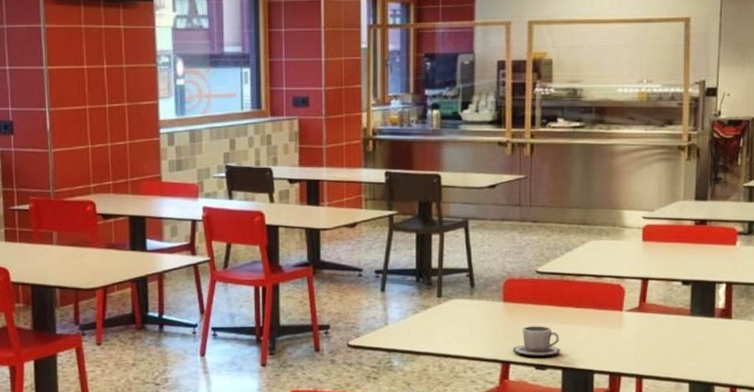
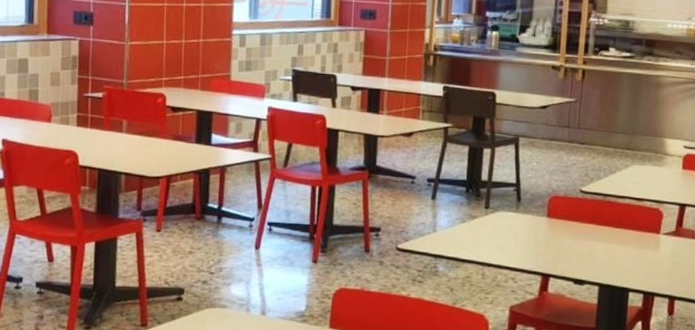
cup: present [512,326,561,356] -> none [552,242,599,272]

